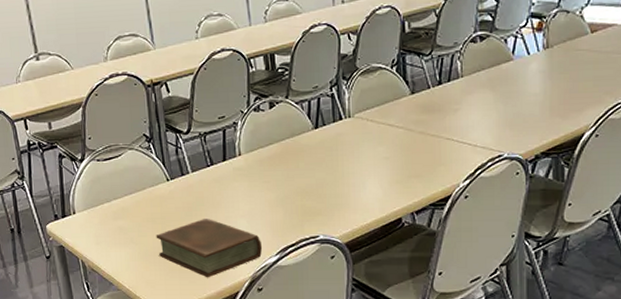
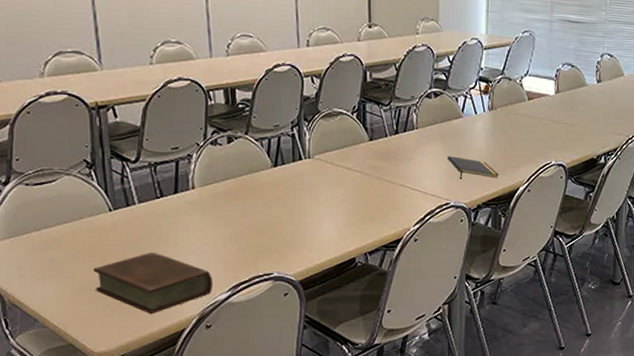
notepad: none [497,103,560,128] -> present [446,156,500,179]

